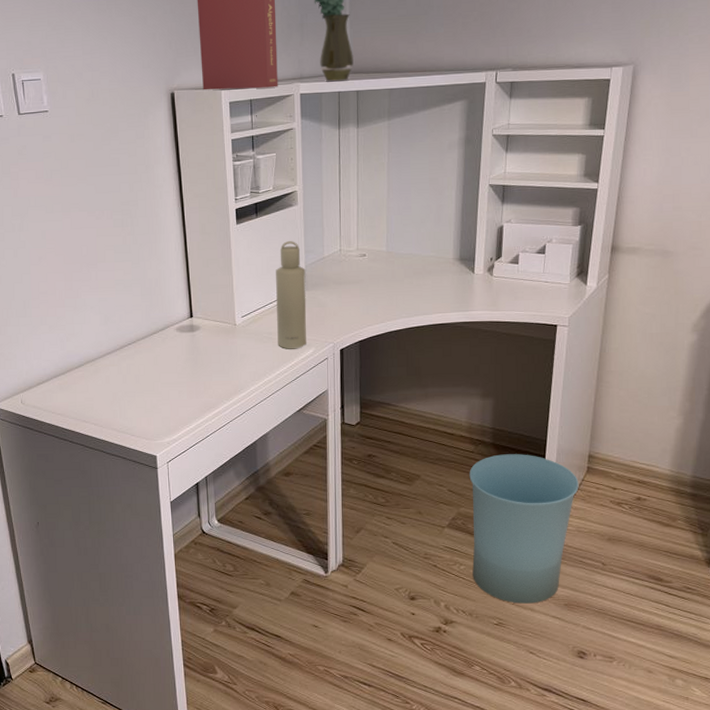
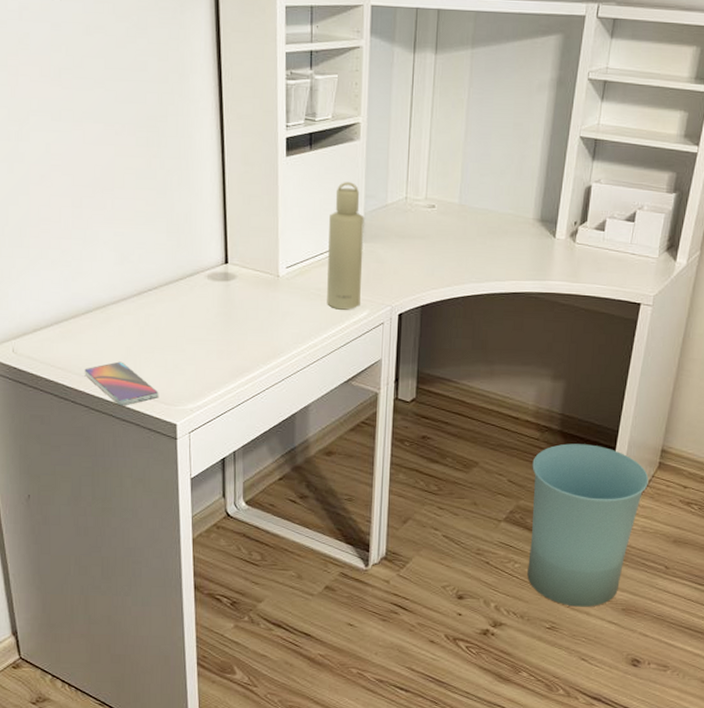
smartphone: none [79,405,141,443] -> present [84,361,159,406]

